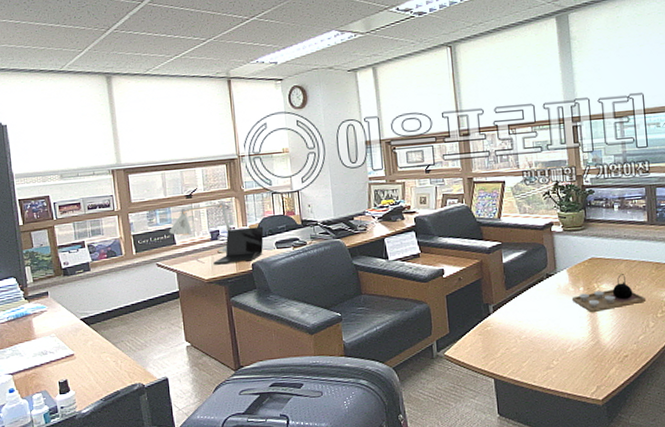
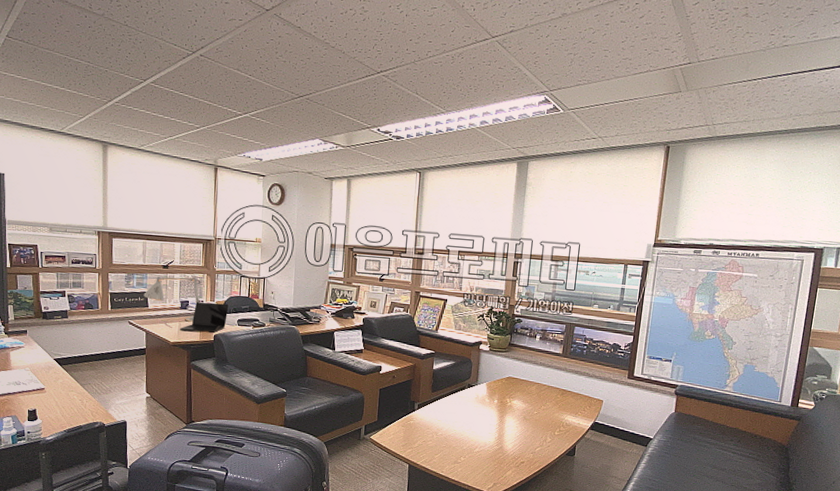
tea set: present [571,274,646,312] -> none [486,394,549,423]

